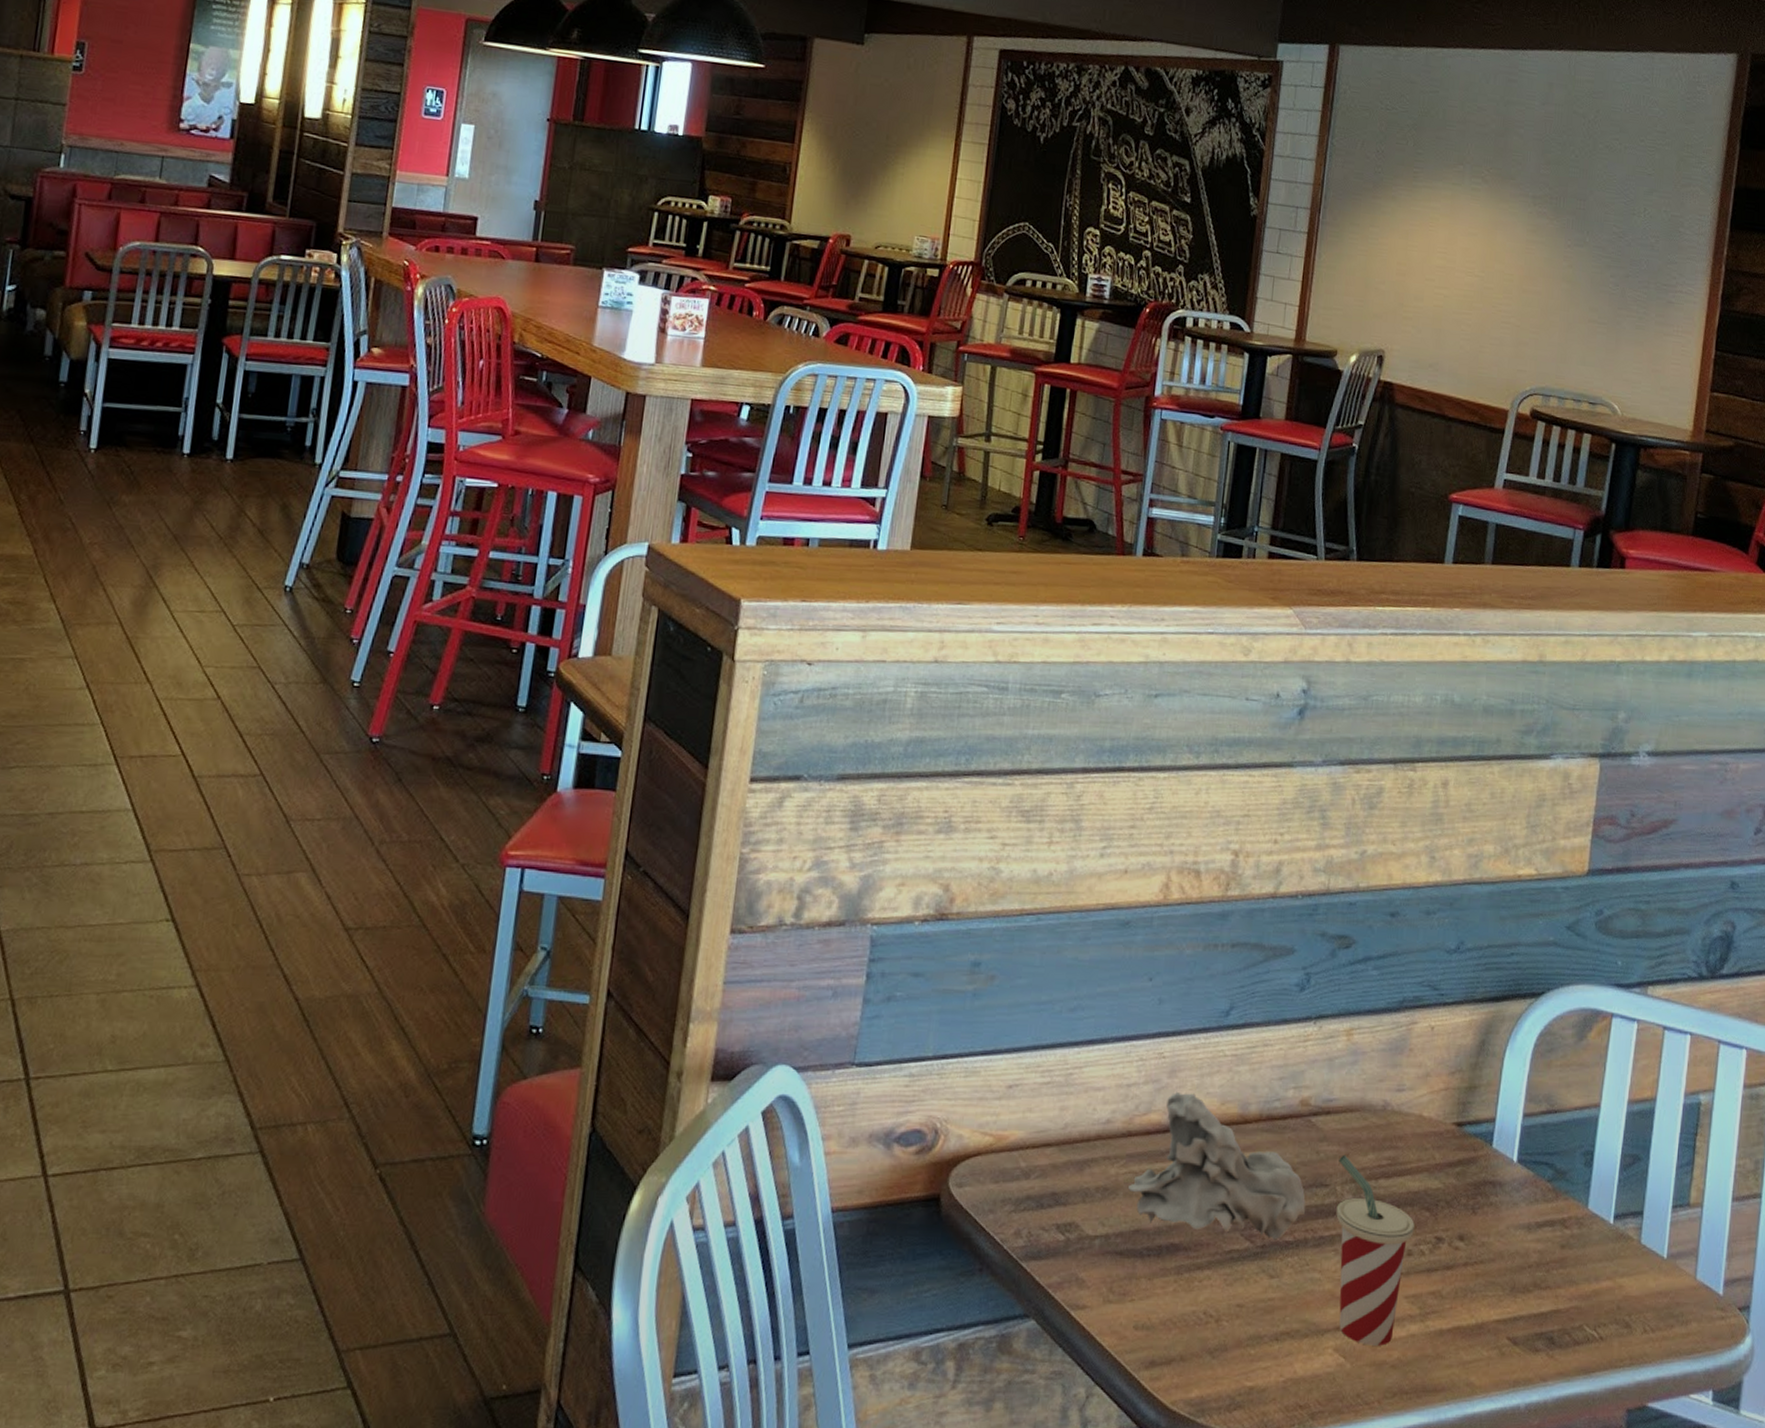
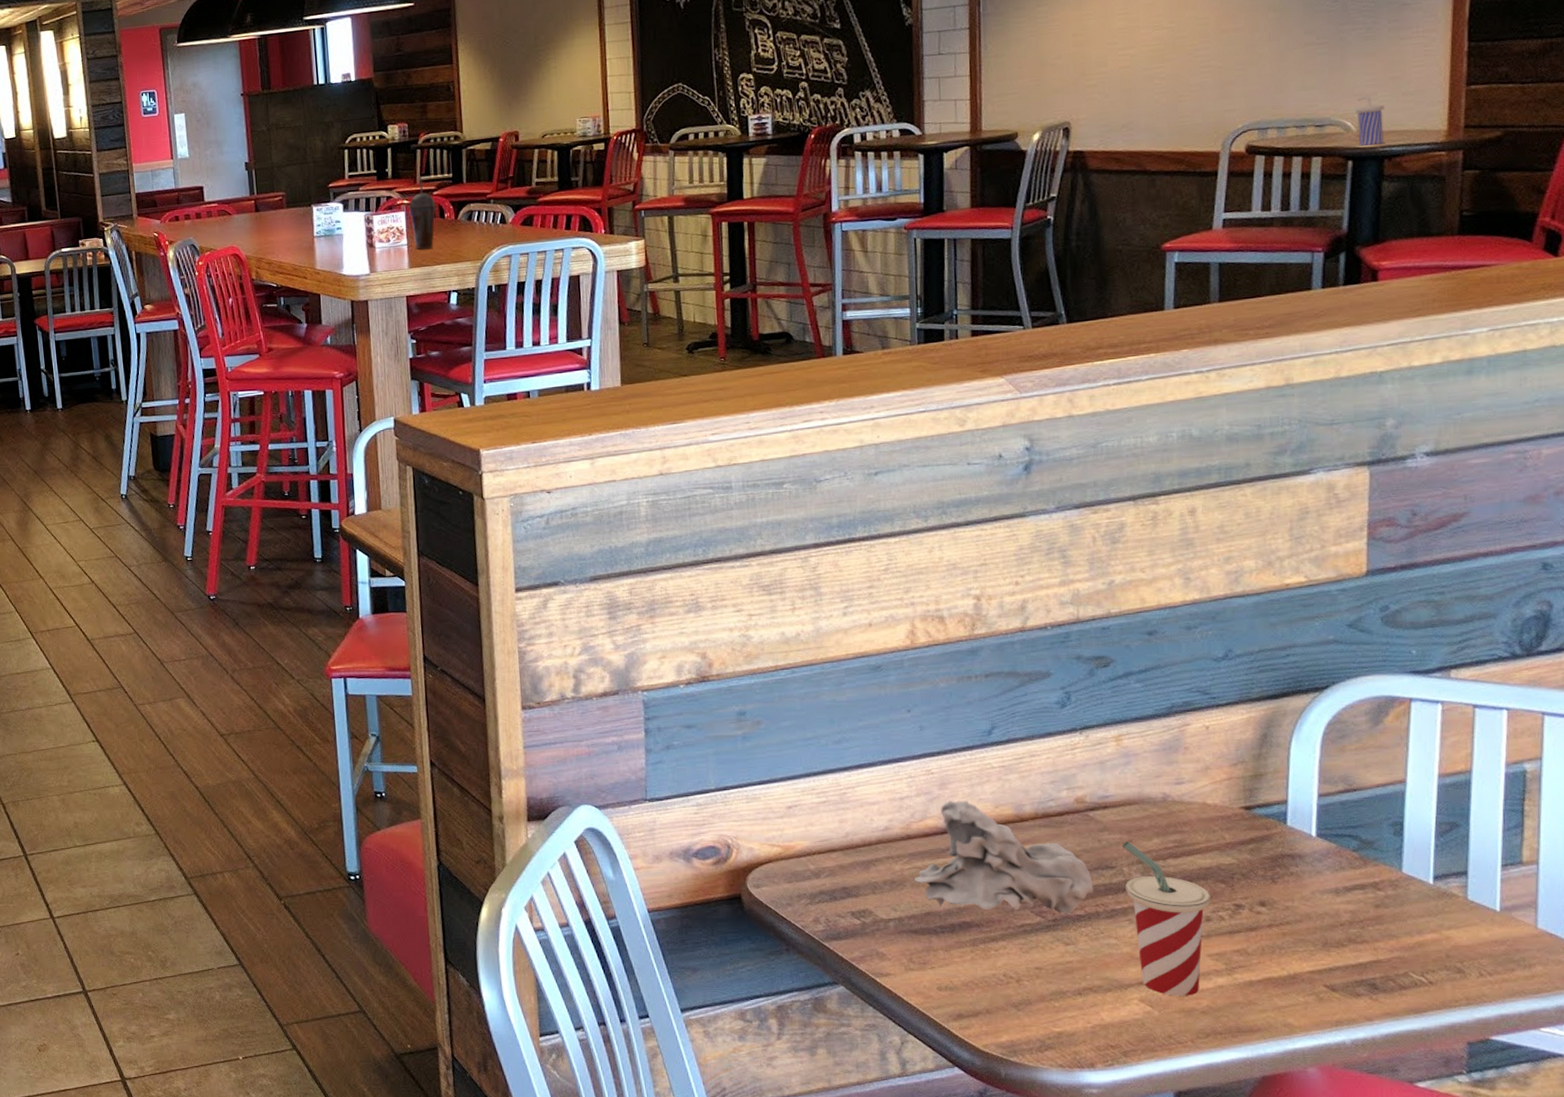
beverage cup: none [713,263,746,348] -> present [409,177,436,250]
beverage cup: none [1621,382,1645,433] -> present [1354,95,1384,147]

